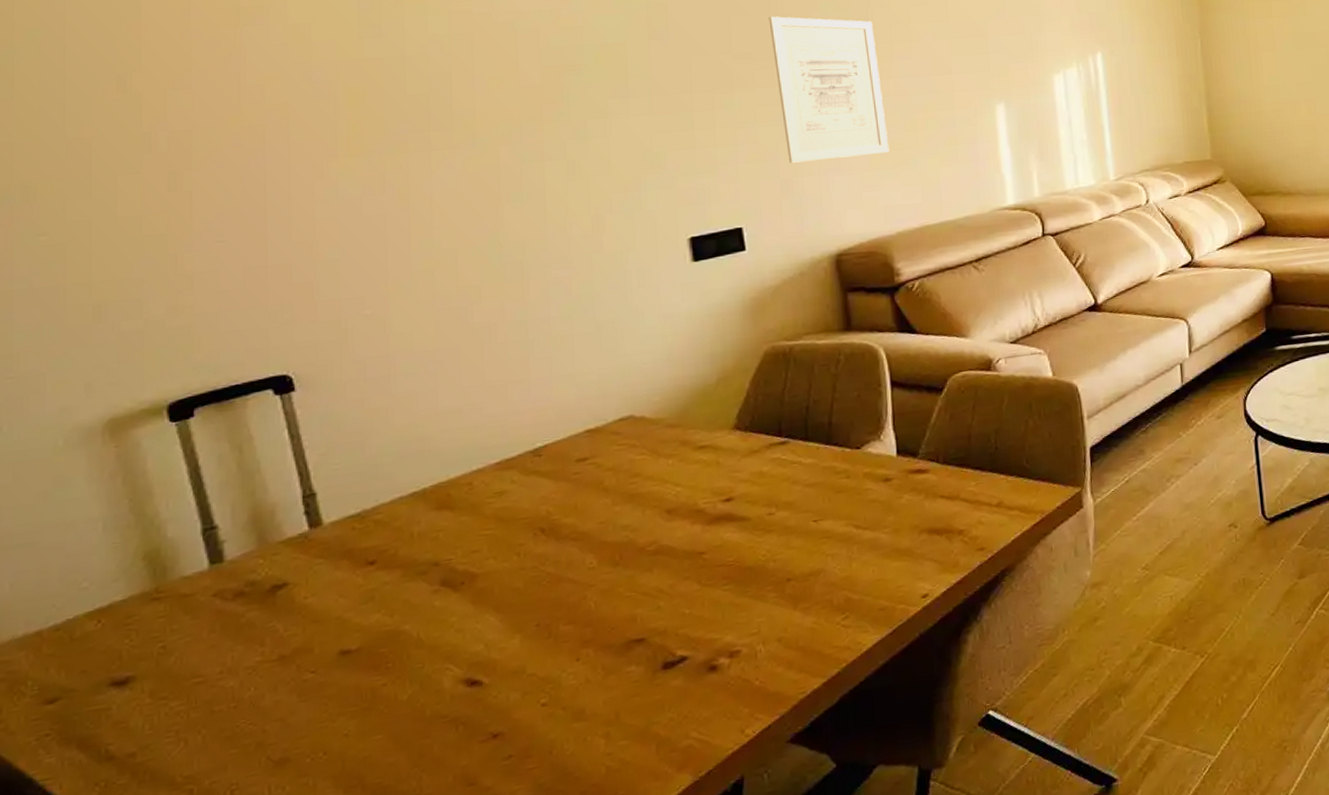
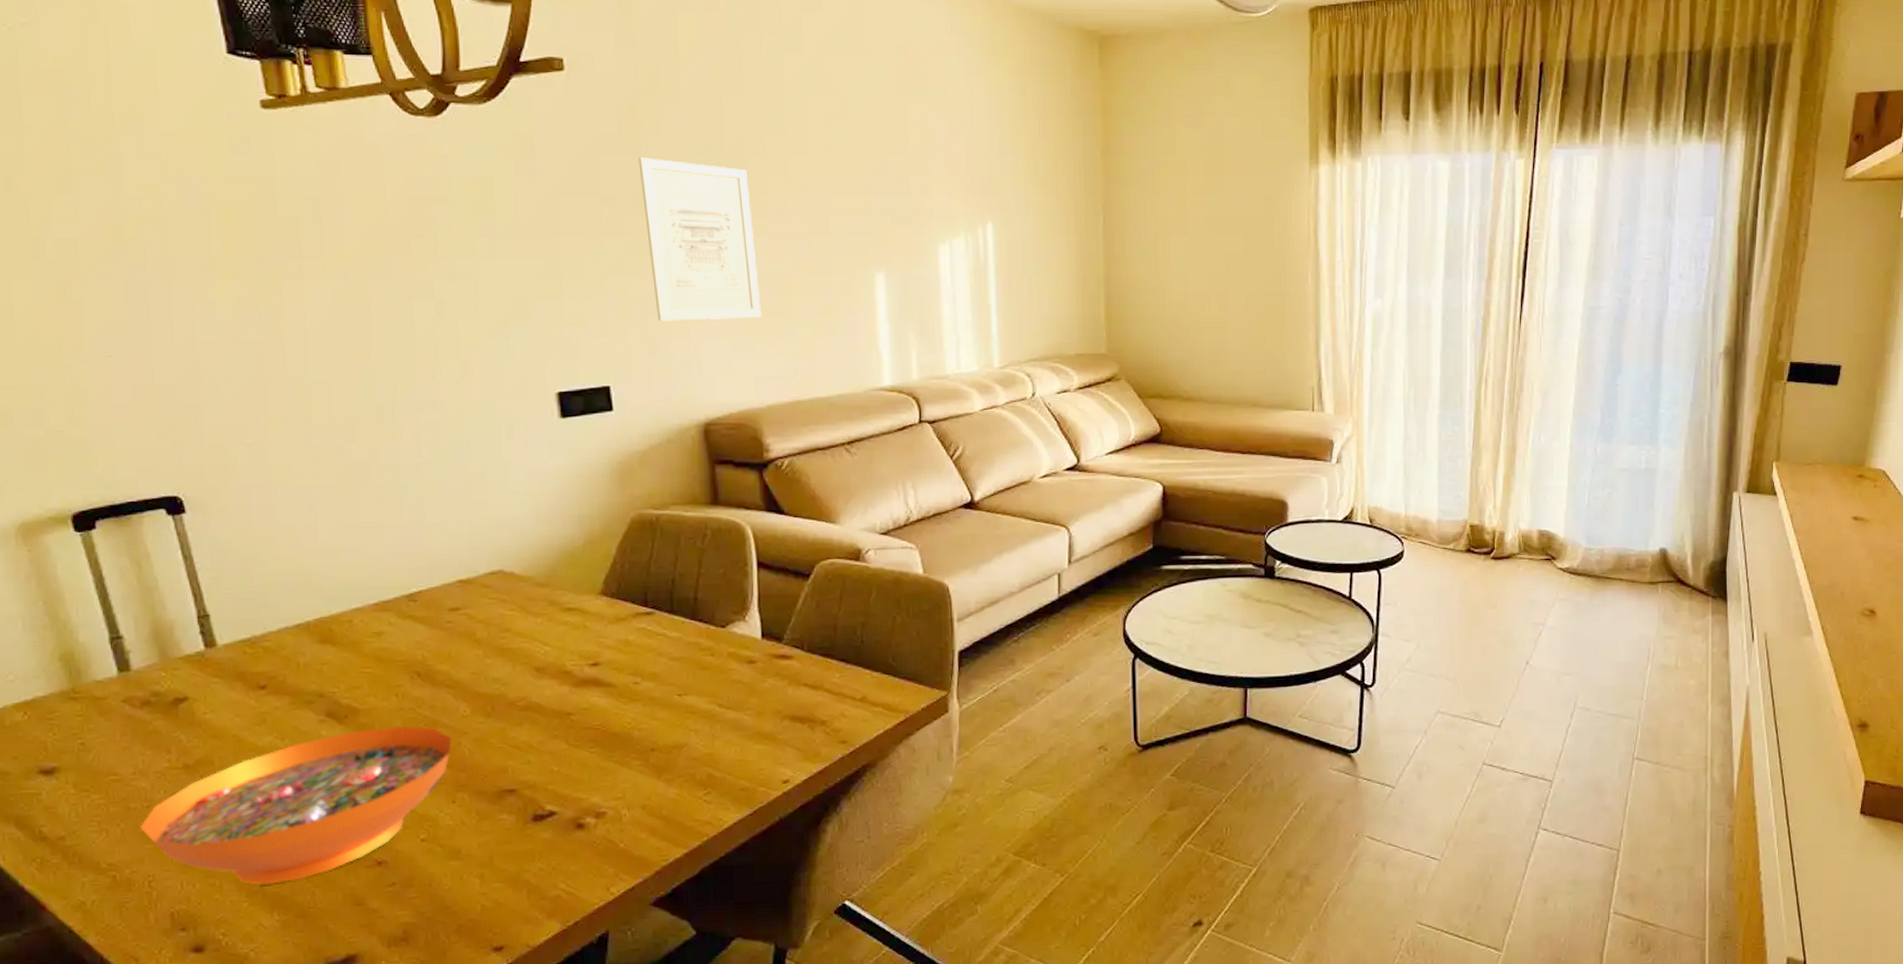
decorative bowl: none [224,583,577,778] -> present [140,726,452,885]

